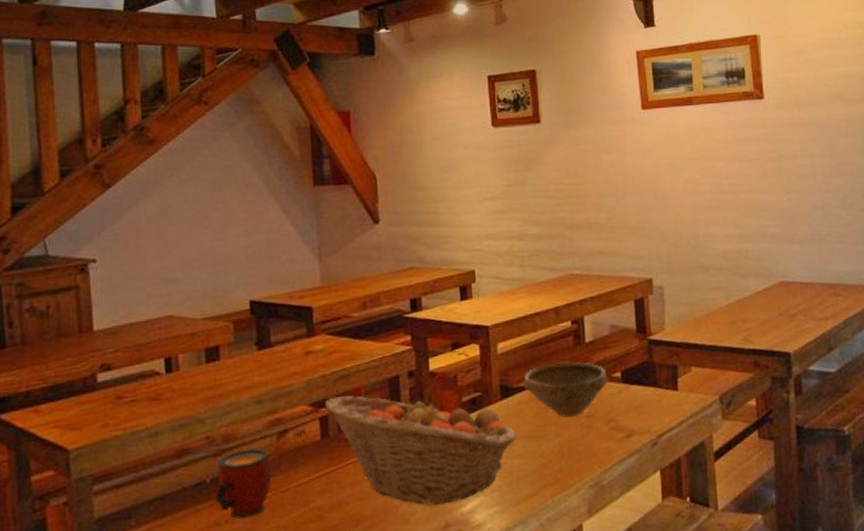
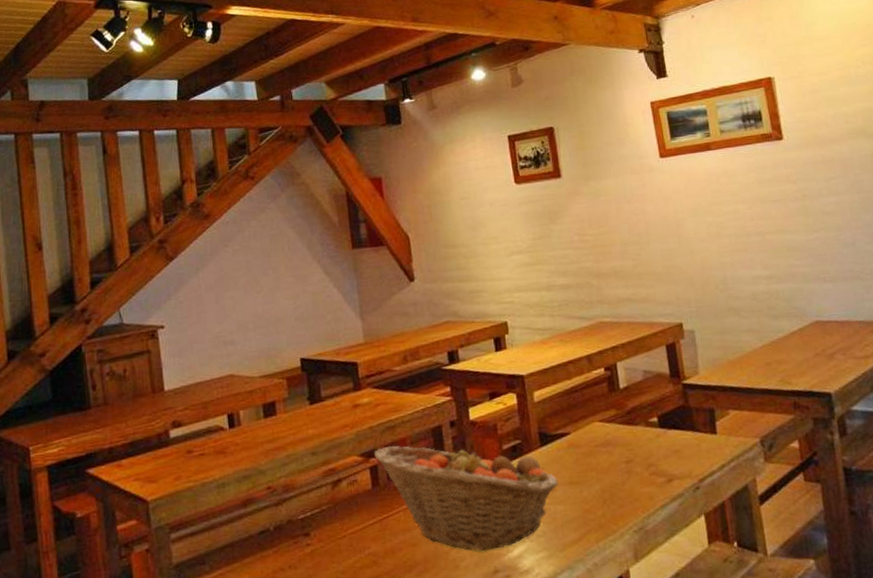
mug: present [215,448,272,519] -> none [278,497,329,564]
bowl: present [522,361,607,417] -> none [560,408,644,463]

